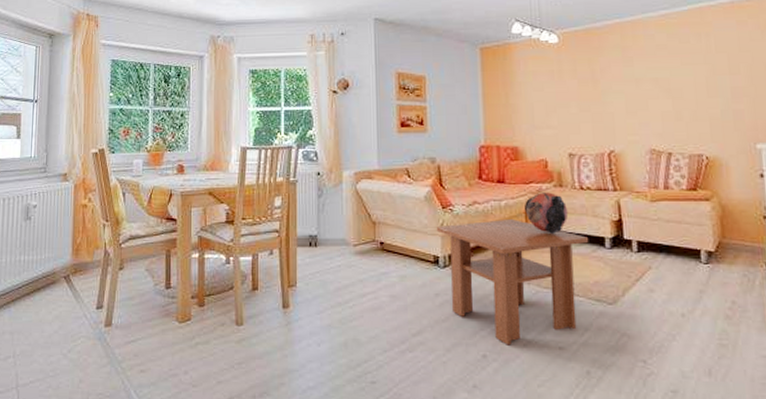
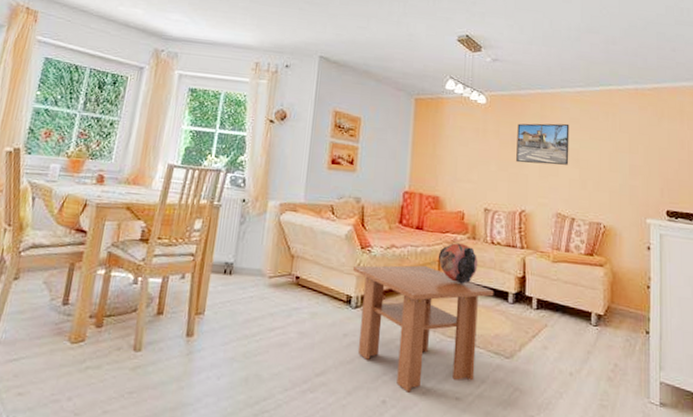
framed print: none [596,51,659,101] -> present [516,123,570,165]

